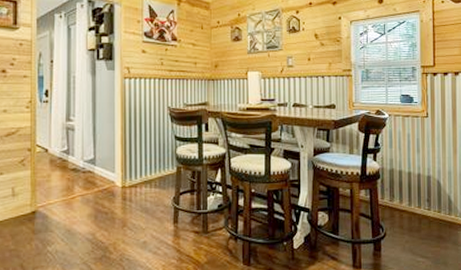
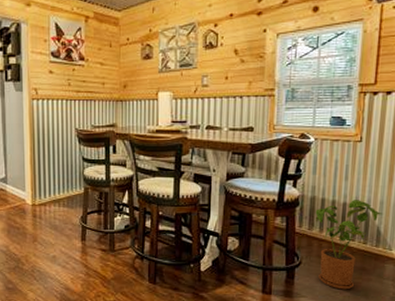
house plant: none [394,171,452,259] -> present [315,200,384,290]

